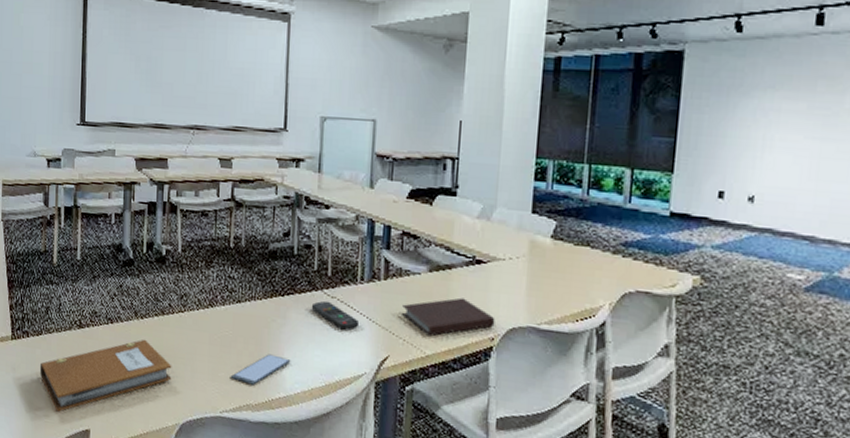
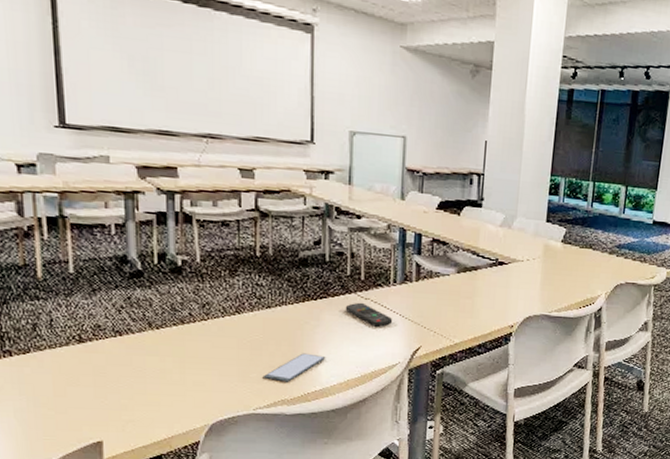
notebook: present [39,339,172,412] -> none [30,348,197,428]
notebook: present [402,297,495,337] -> none [433,294,515,328]

